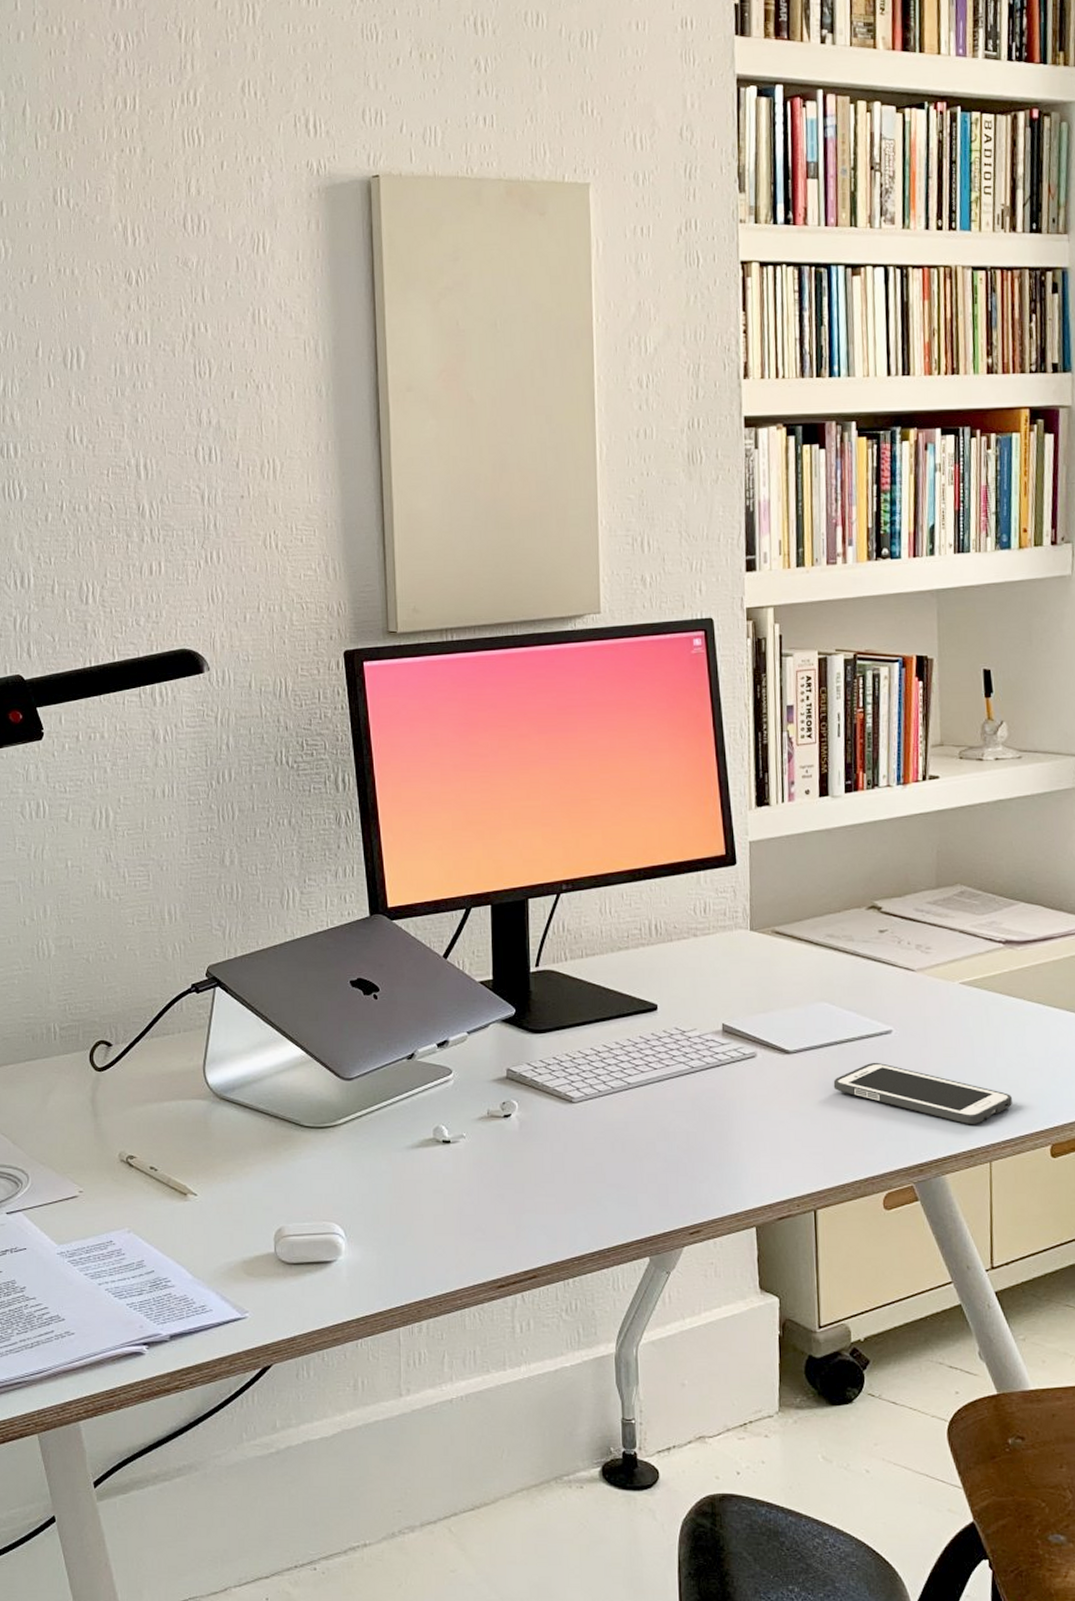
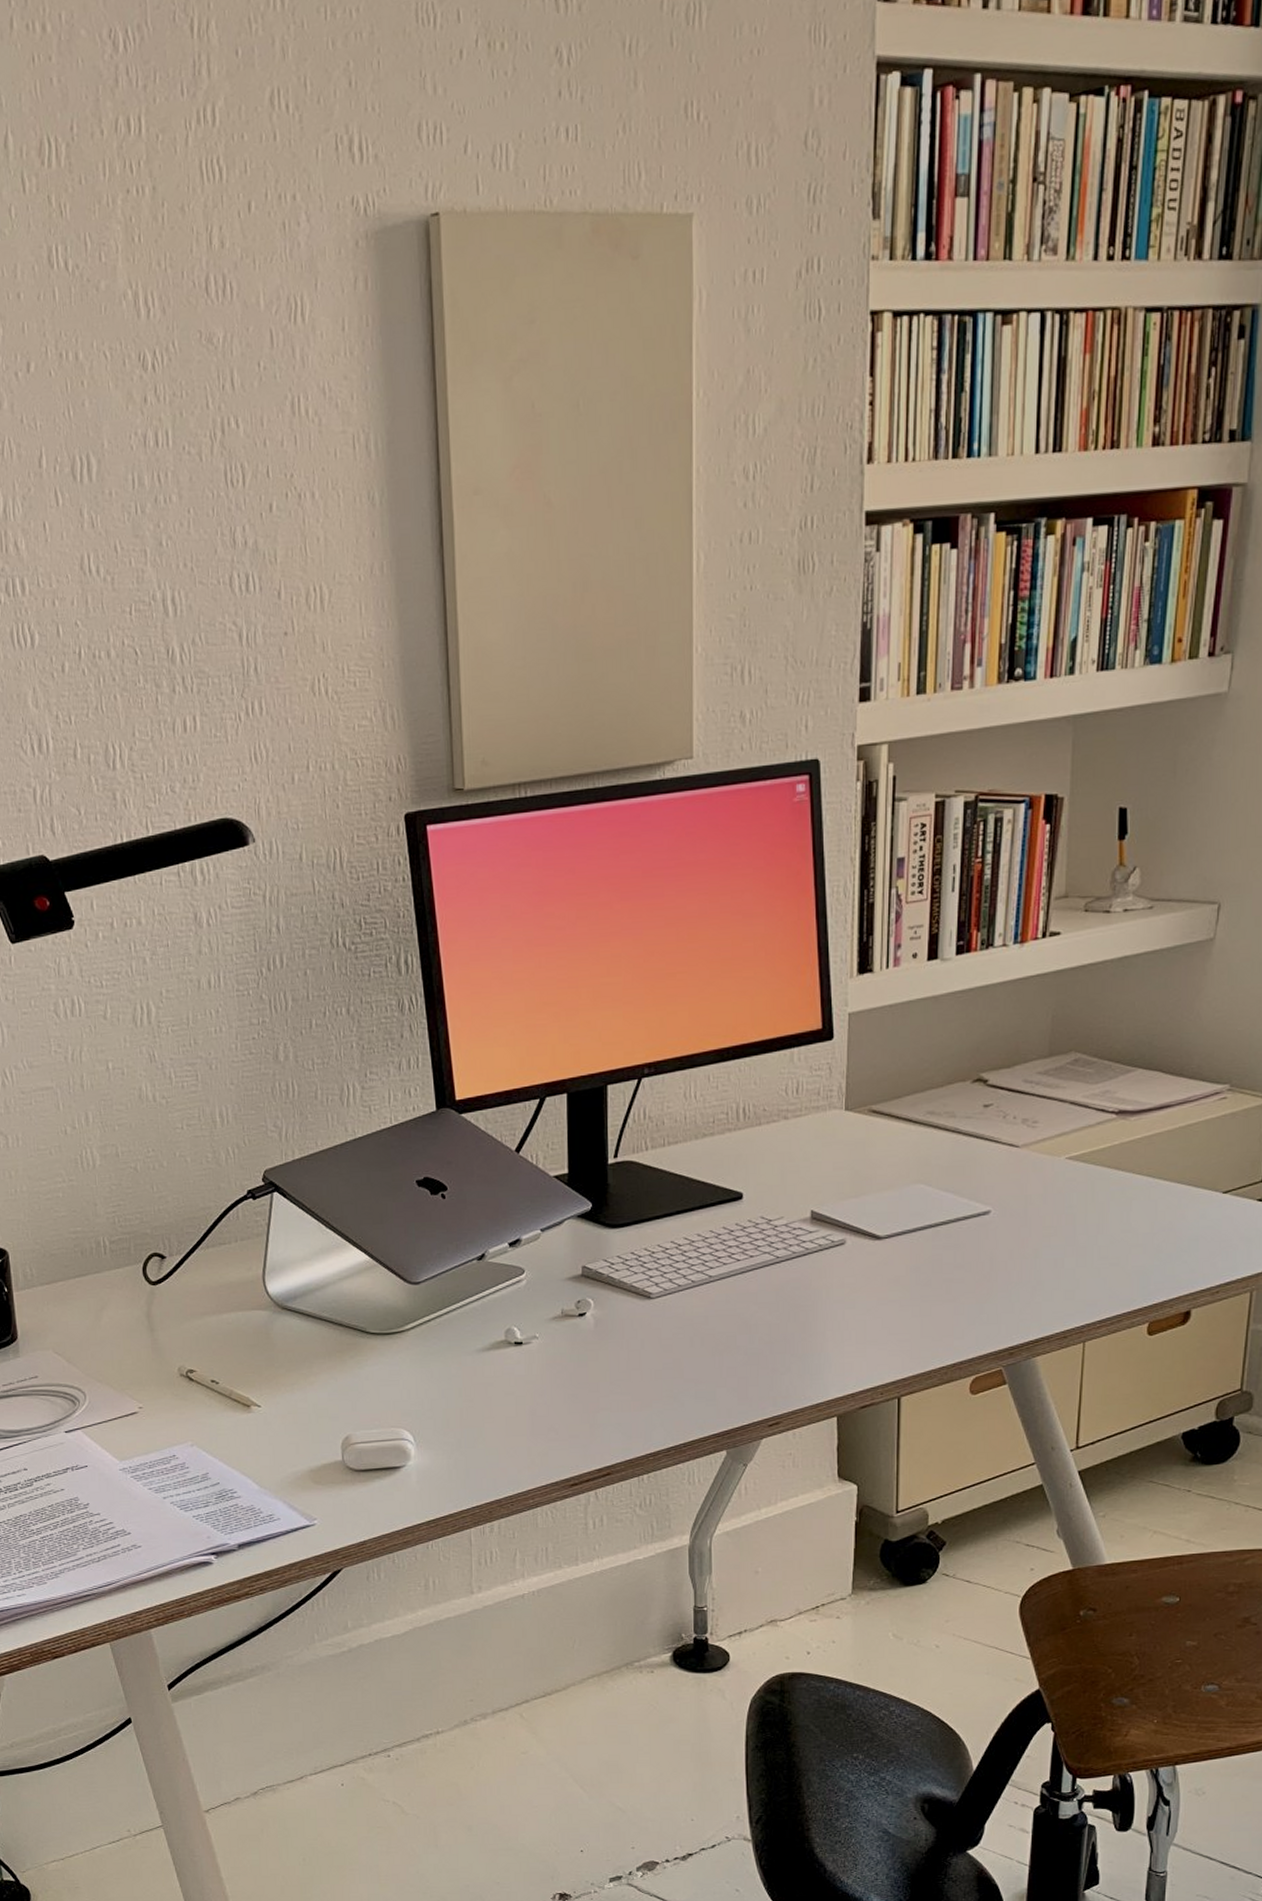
cell phone: present [833,1062,1012,1125] -> none [925,1244,1112,1306]

